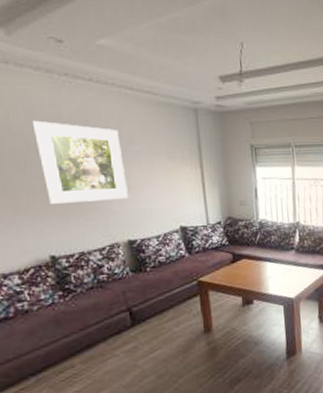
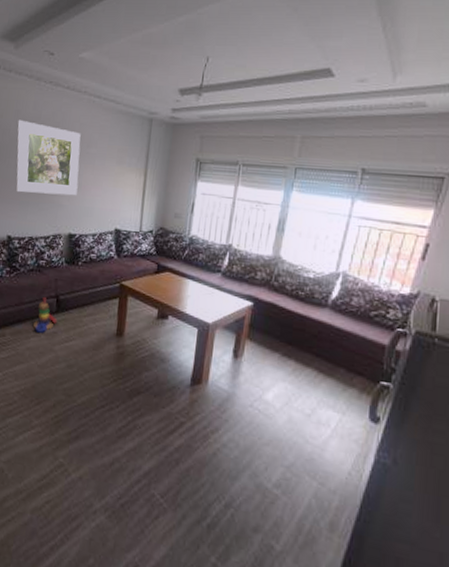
stacking toy: none [108,314,136,353] -> present [33,297,58,333]

